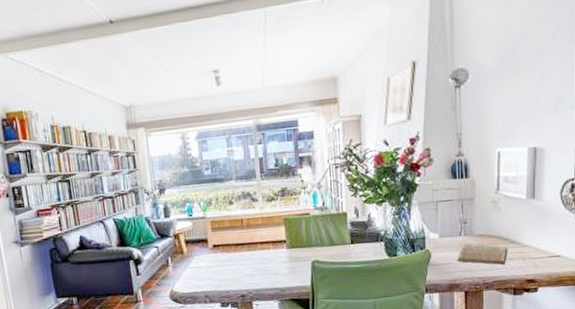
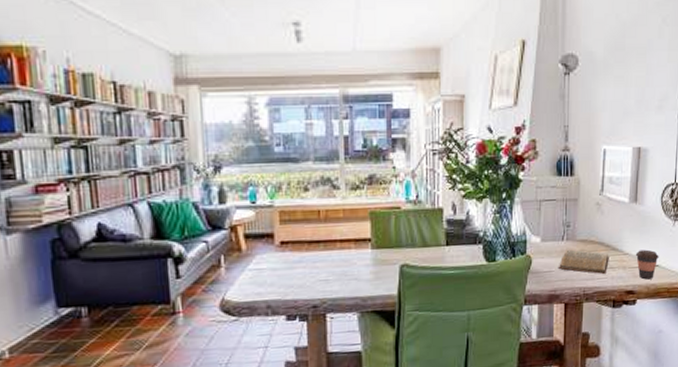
coffee cup: none [535,241,560,269] -> present [635,249,659,280]

